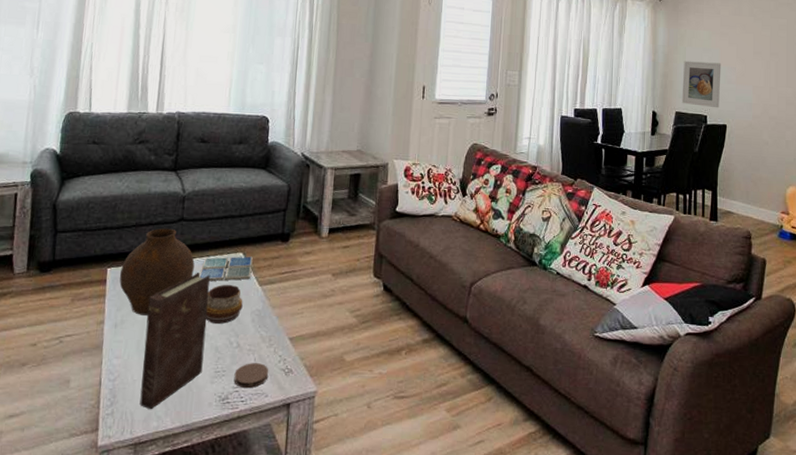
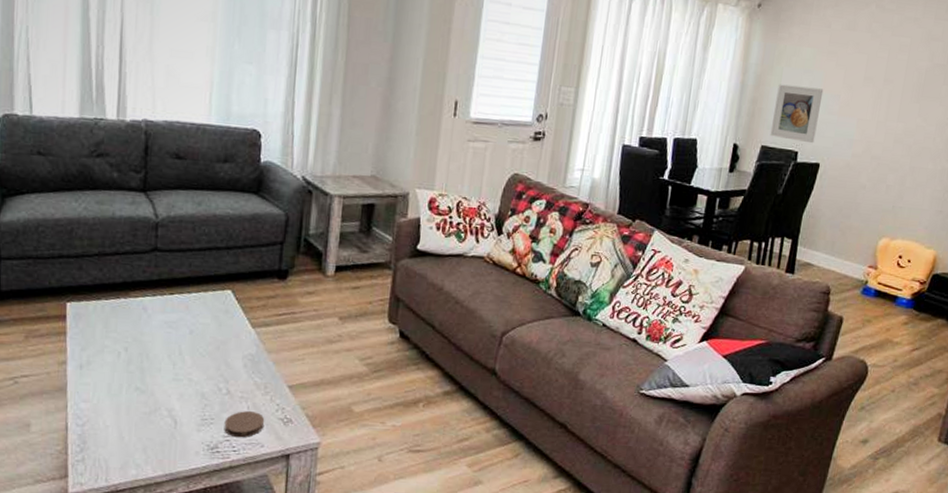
vase: present [119,228,195,317] -> none [81,258,173,358]
book: present [139,273,210,409] -> none [114,311,192,456]
drink coaster: present [198,256,253,281] -> none [178,294,244,321]
decorative bowl: present [206,284,243,324] -> none [188,324,233,368]

